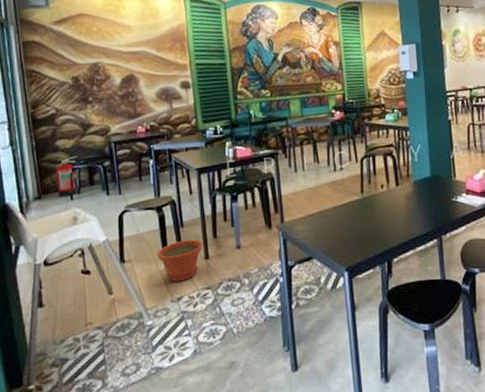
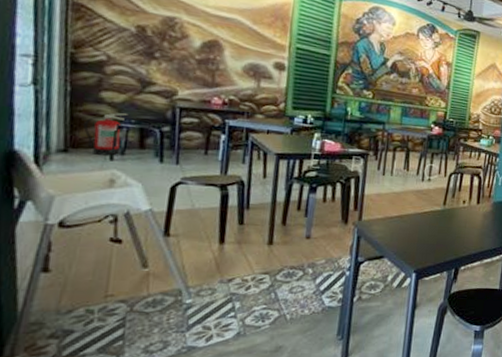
plant pot: present [157,239,203,282] -> none [211,222,269,264]

